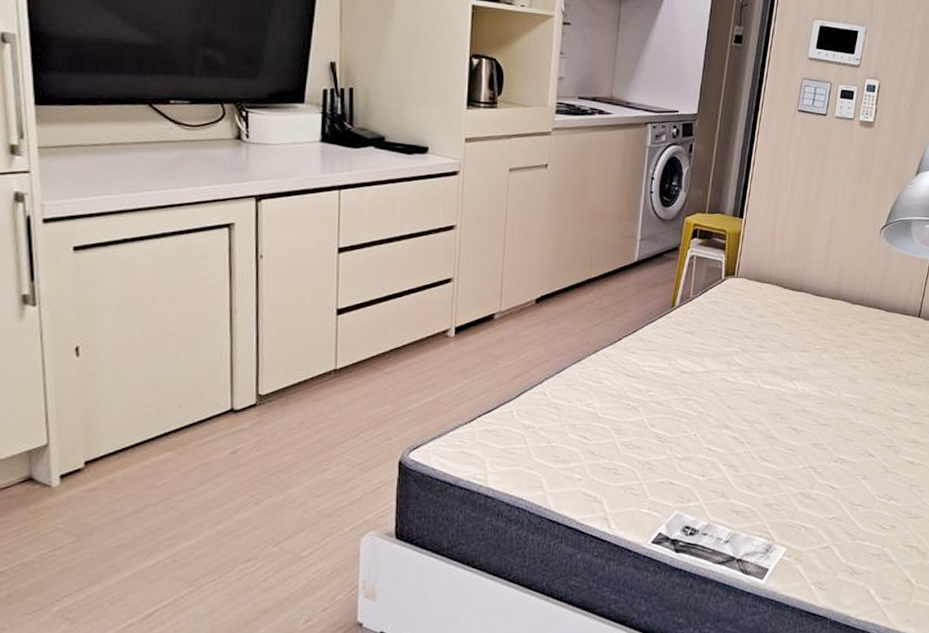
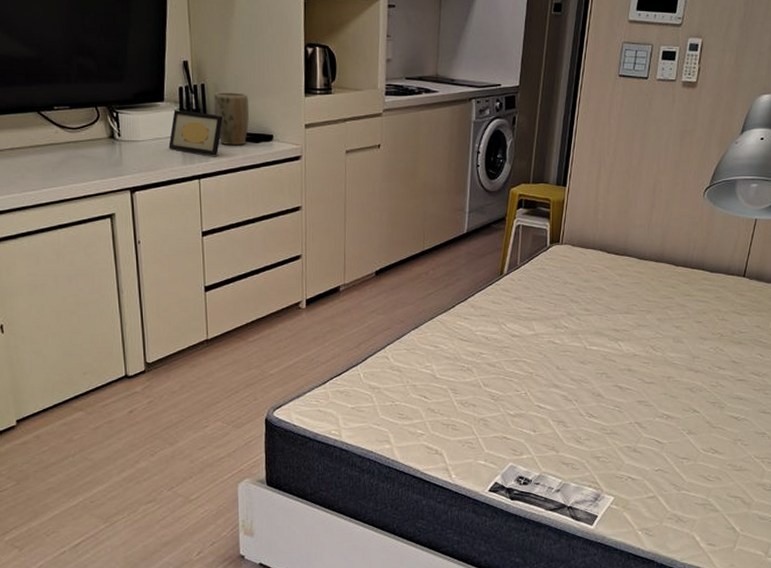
picture frame: none [306,113,373,166] -> present [168,110,224,156]
plant pot: none [363,98,402,156] -> present [214,92,249,146]

